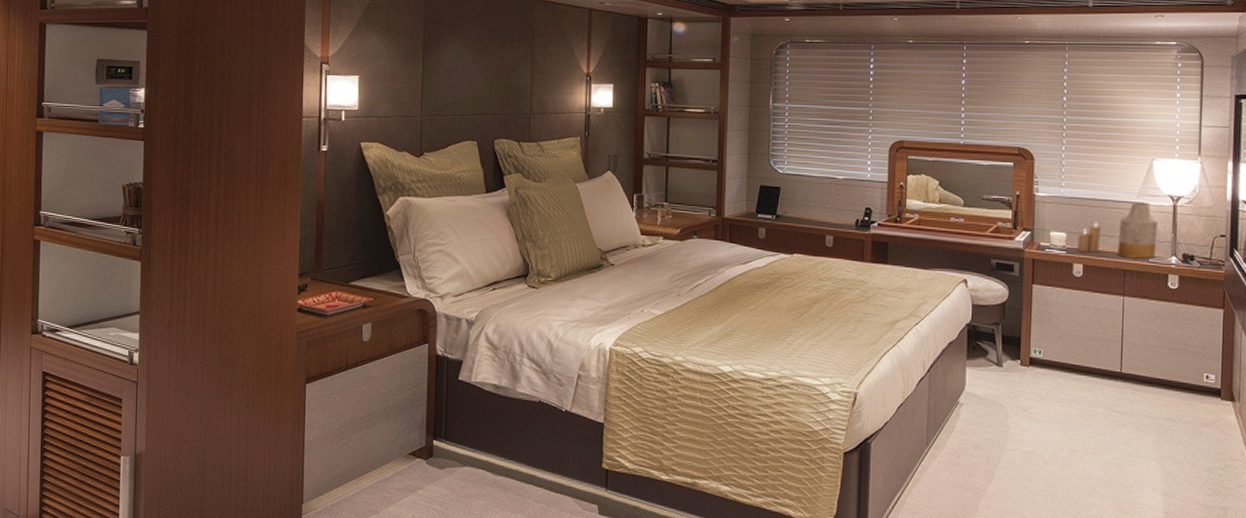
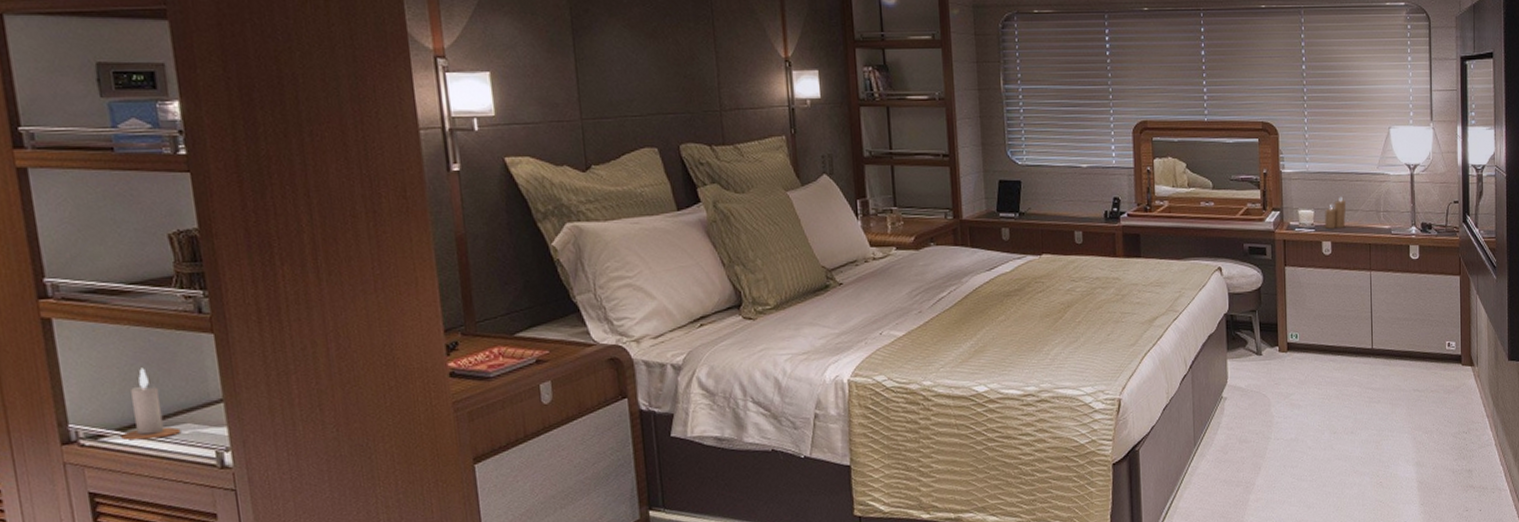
candle: none [69,282,109,337] -> present [121,368,181,441]
vase: present [1117,202,1158,259] -> none [1362,172,1398,232]

